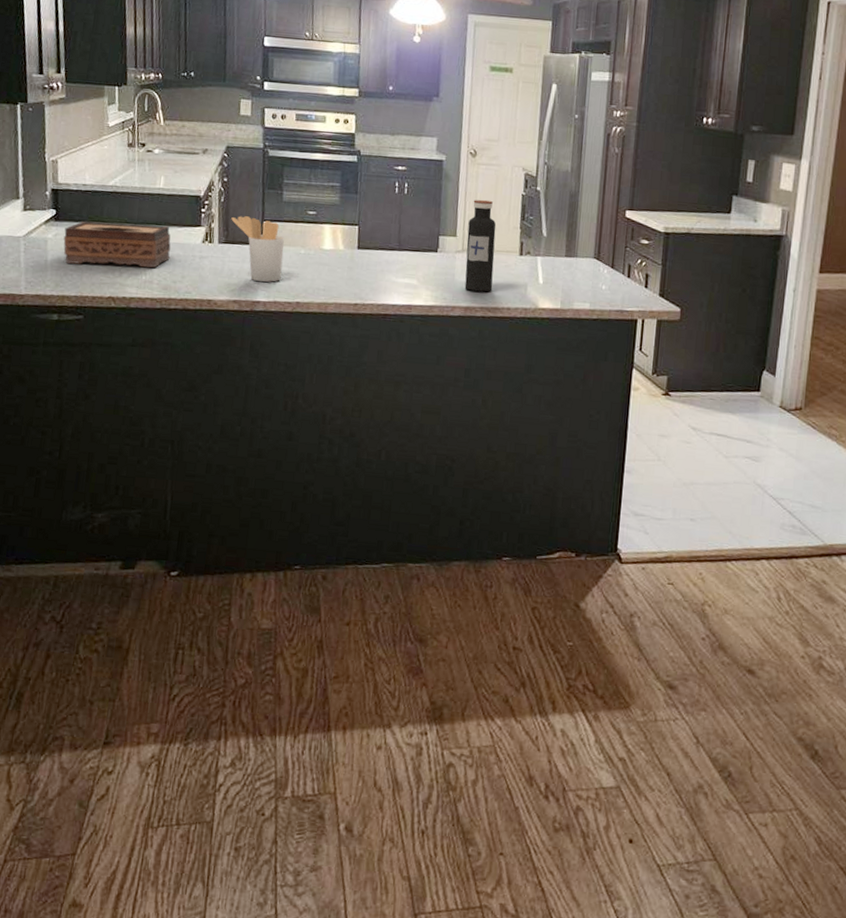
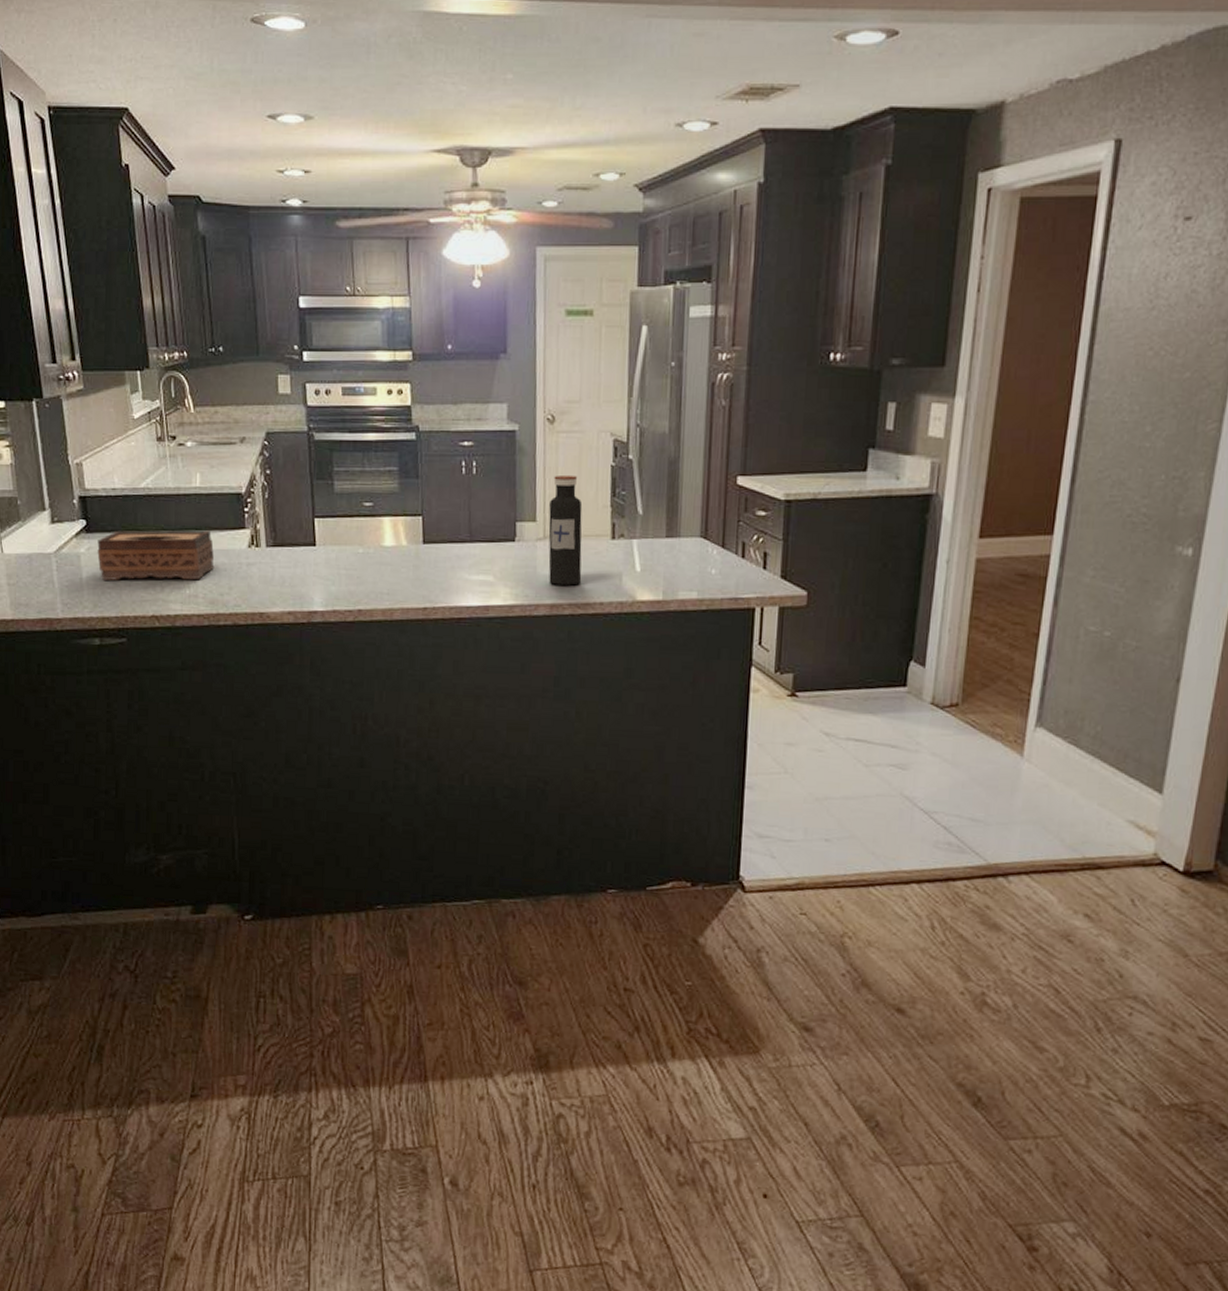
utensil holder: present [231,216,285,282] -> none [278,513,340,588]

